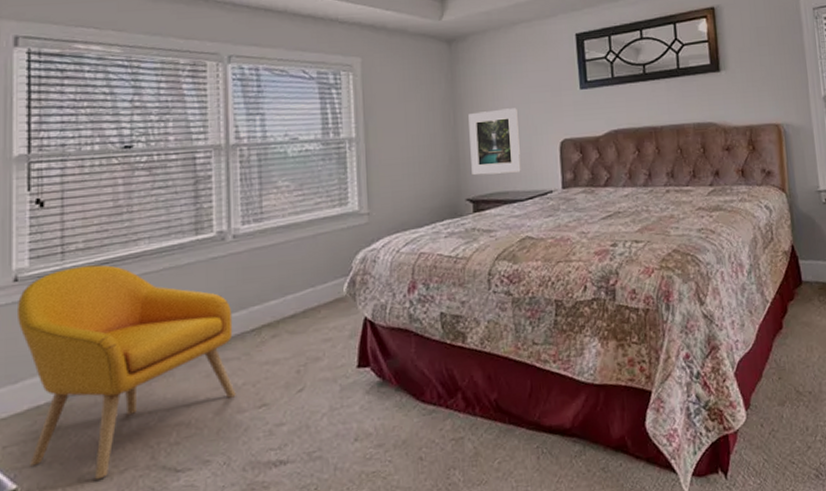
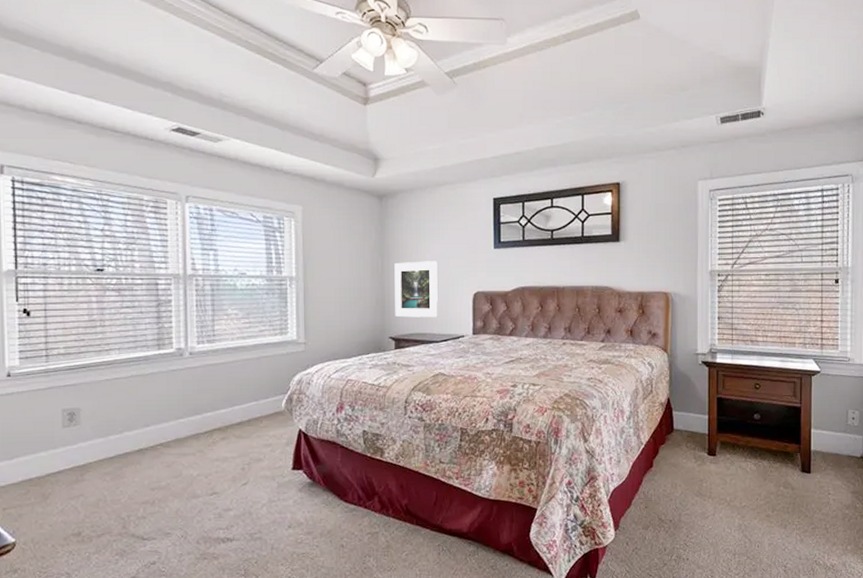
armchair: present [16,264,236,480] -> none [10,368,192,541]

